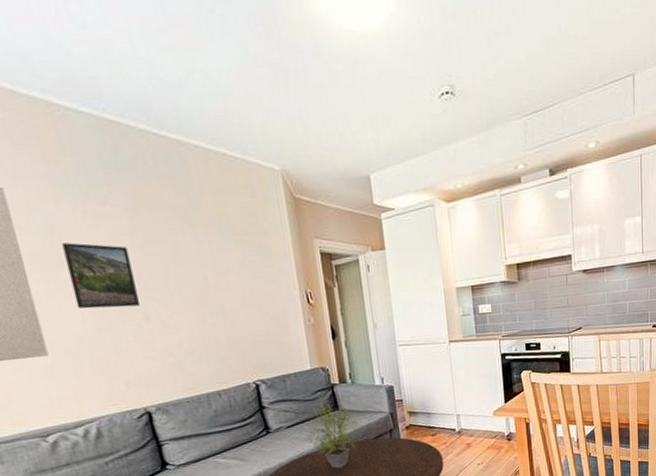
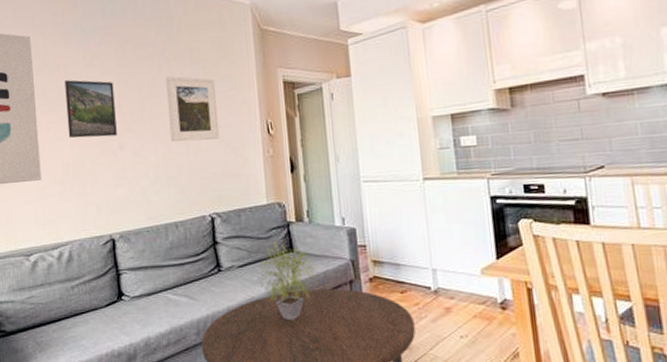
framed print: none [191,242,259,312] -> present [166,76,220,142]

